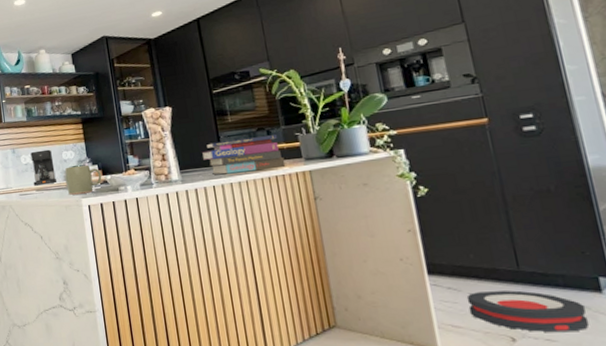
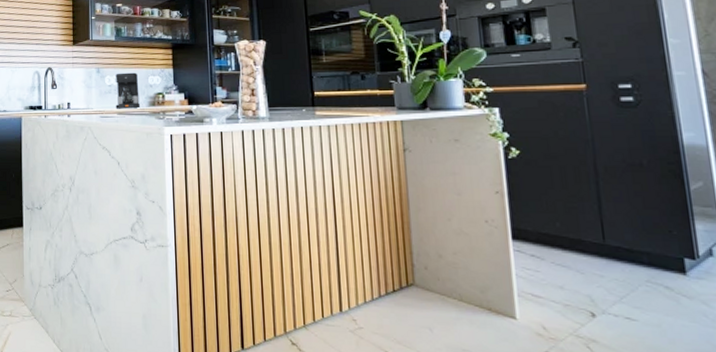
mug: present [64,165,102,195] -> none [149,93,187,122]
books: present [202,134,286,175] -> none [293,80,377,116]
robot vacuum: present [466,290,590,332] -> none [549,262,671,312]

